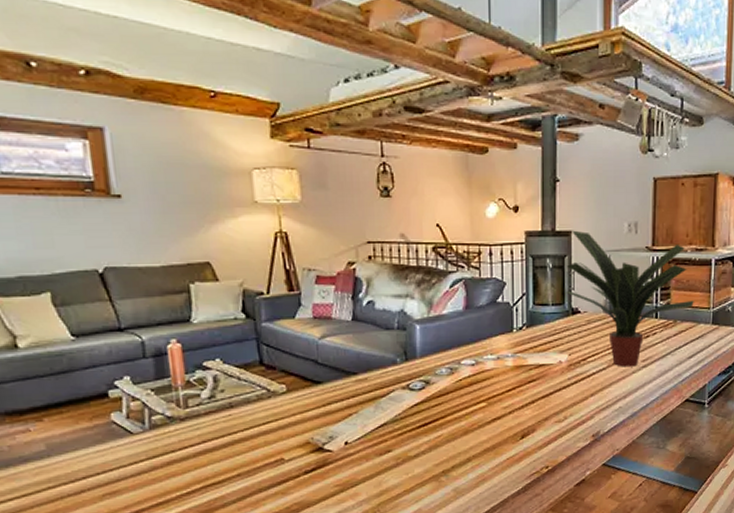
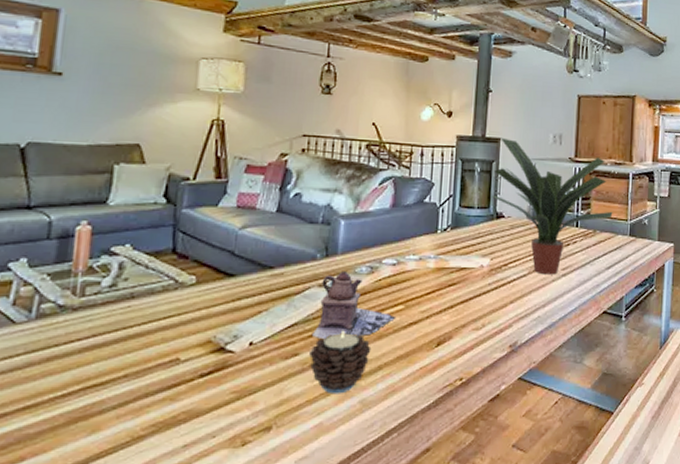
teapot: none [401,374,479,437] -> present [311,272,395,340]
candle: none [402,428,459,485] -> present [309,330,372,395]

